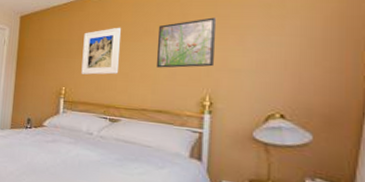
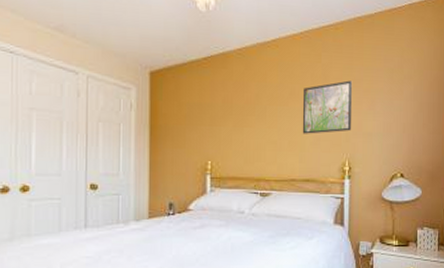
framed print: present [81,27,121,75] -> none [228,88,267,145]

